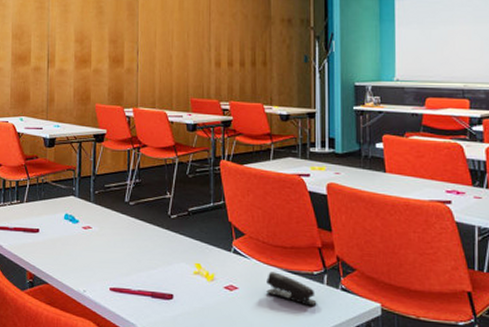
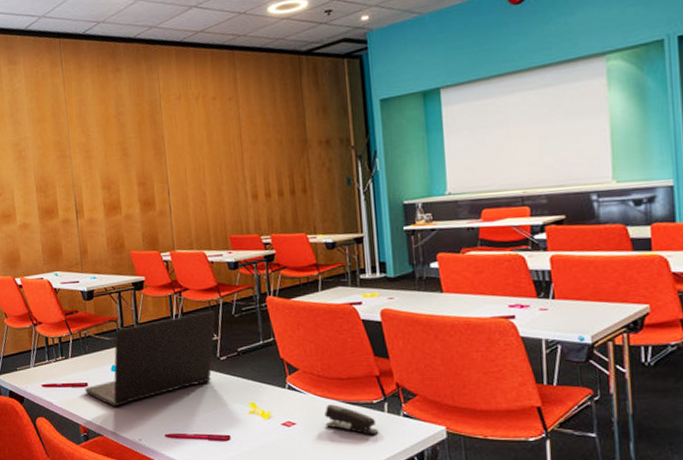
laptop: none [36,169,171,256] -> present [85,310,216,407]

